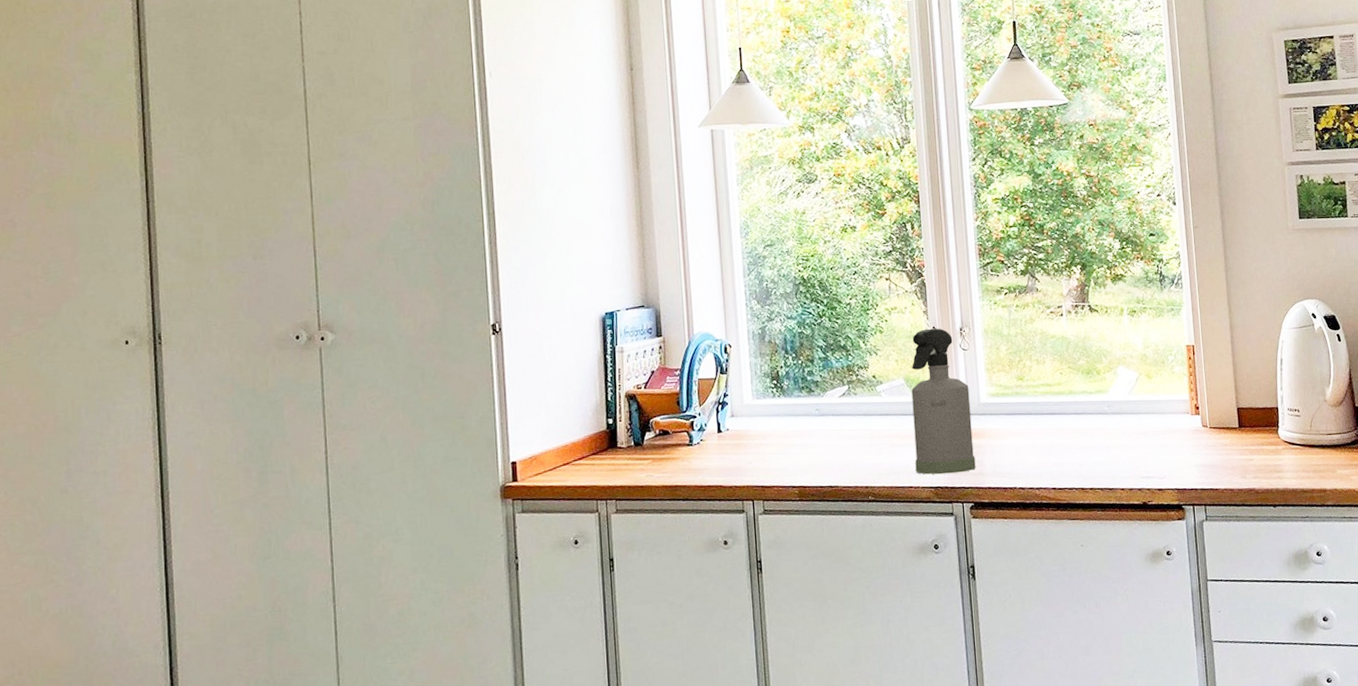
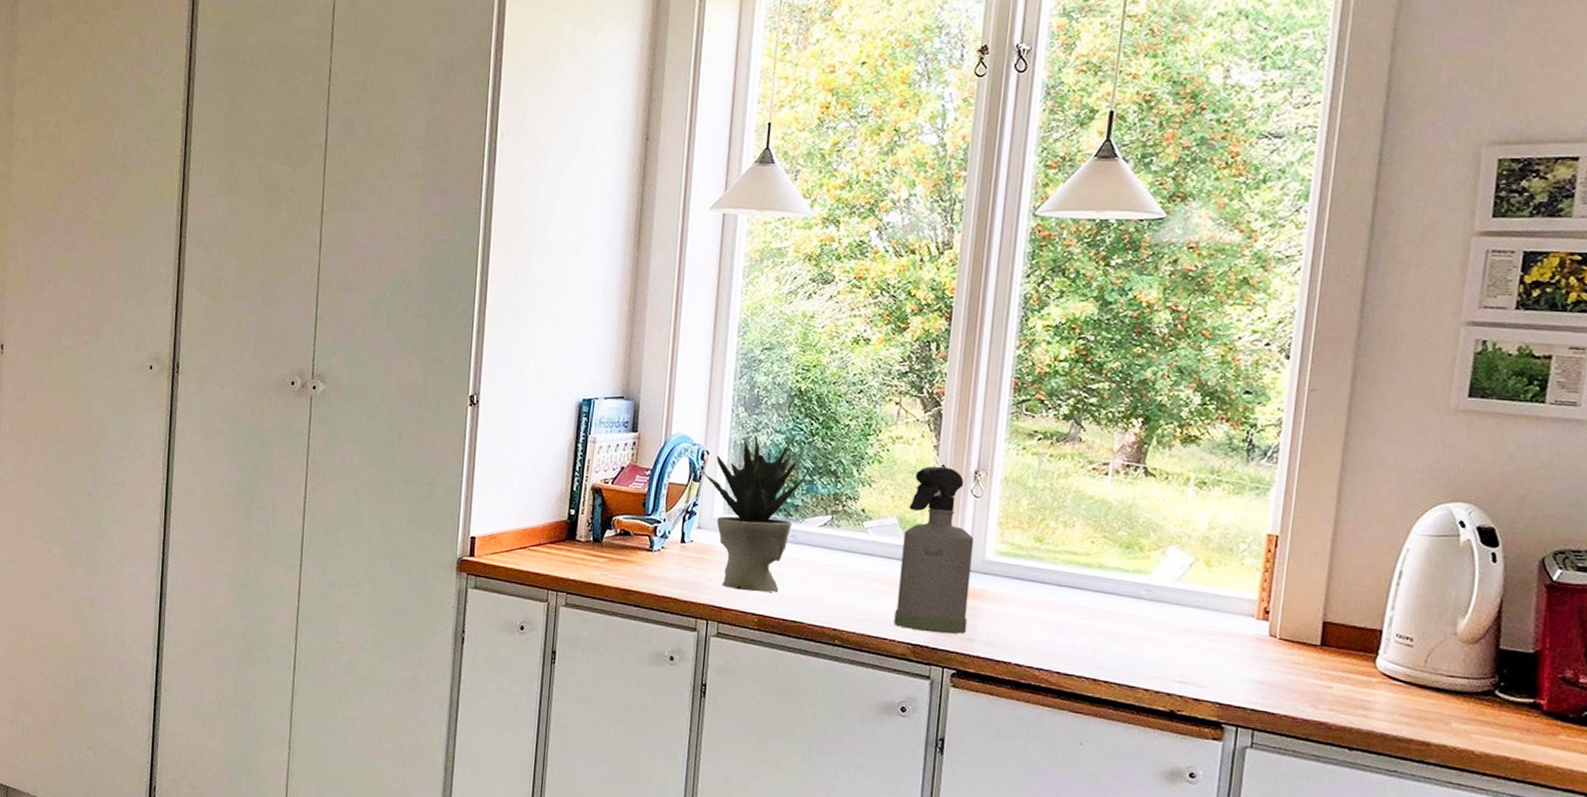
potted plant: none [726,322,823,467] -> present [701,435,811,592]

